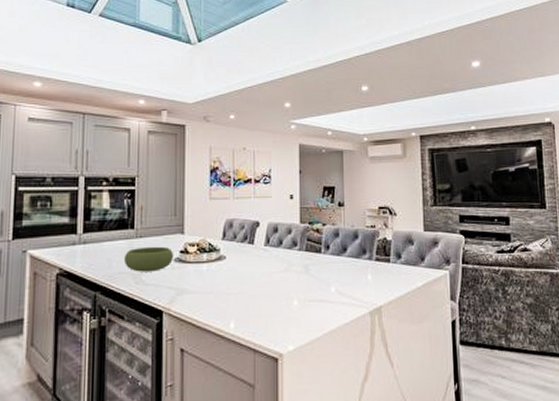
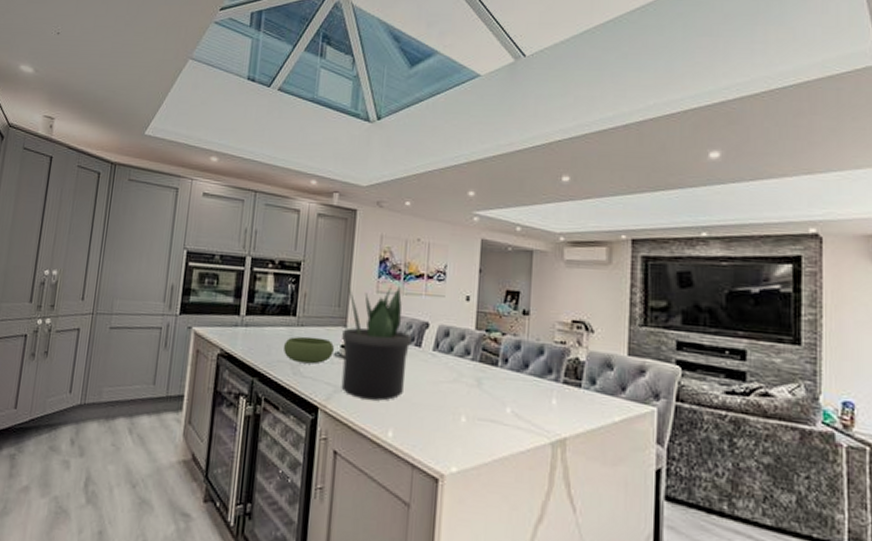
planter: none [180,190,245,297] -> present [341,280,412,401]

